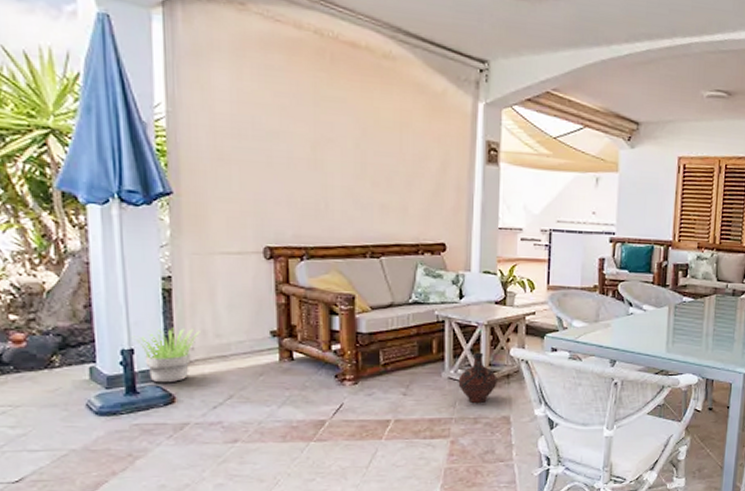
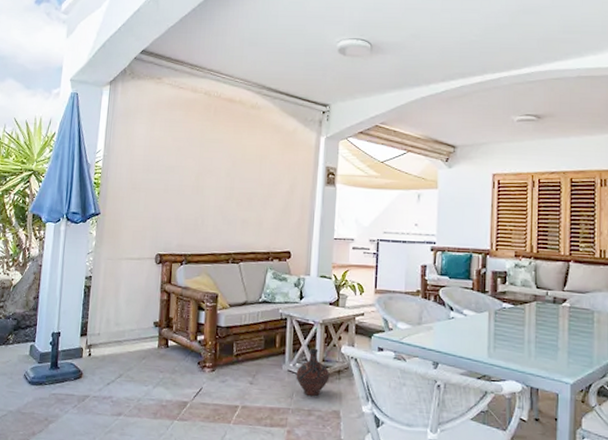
potted plant: present [131,327,200,383] -> none [60,316,106,361]

